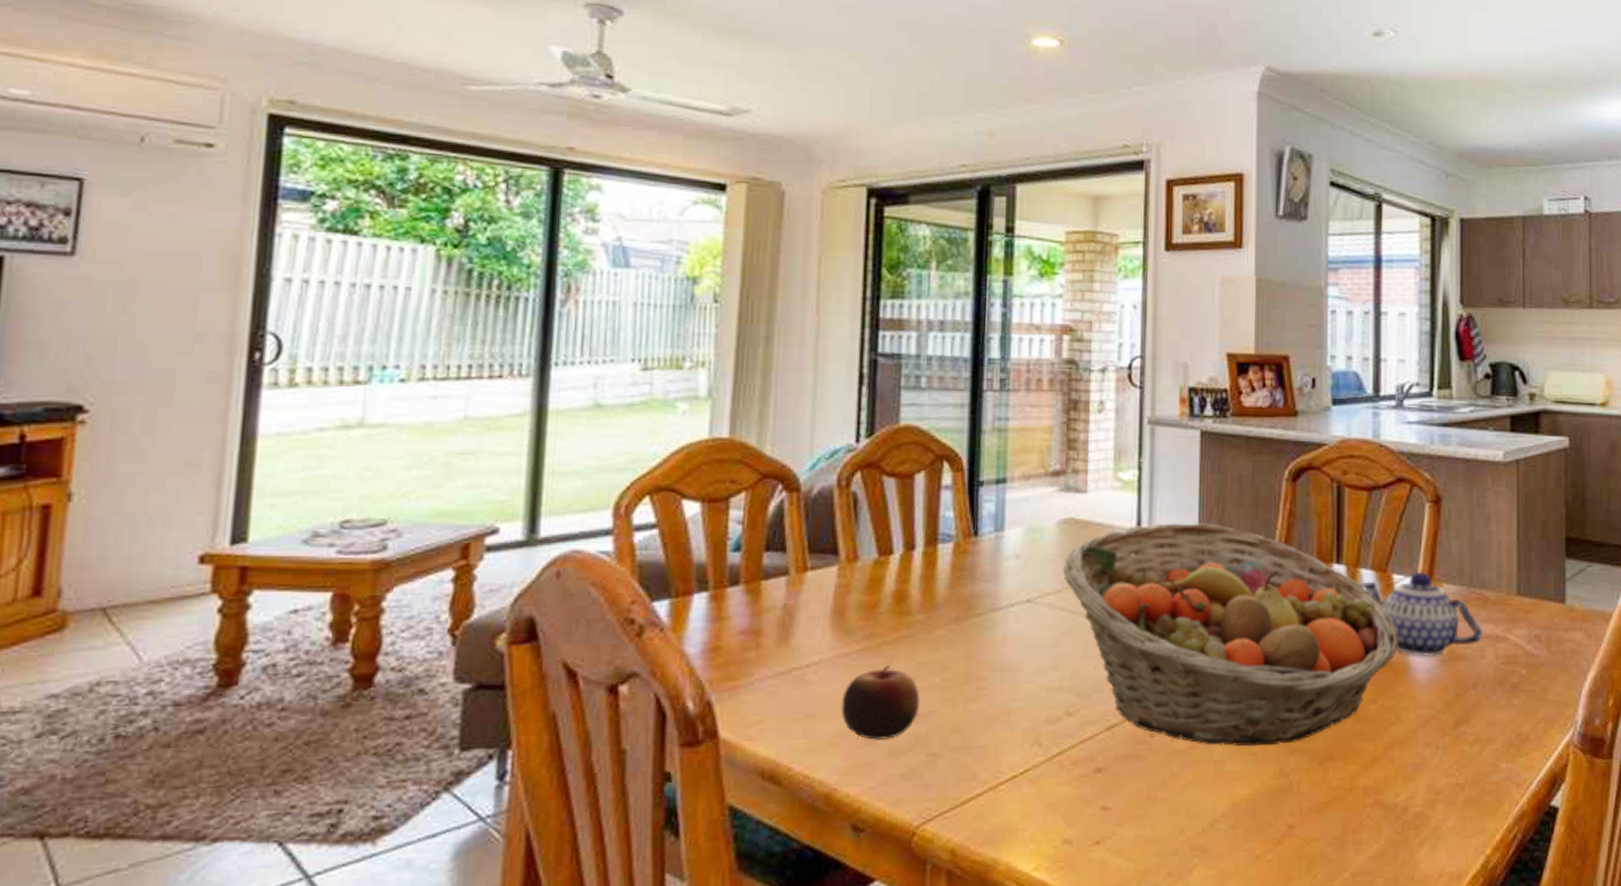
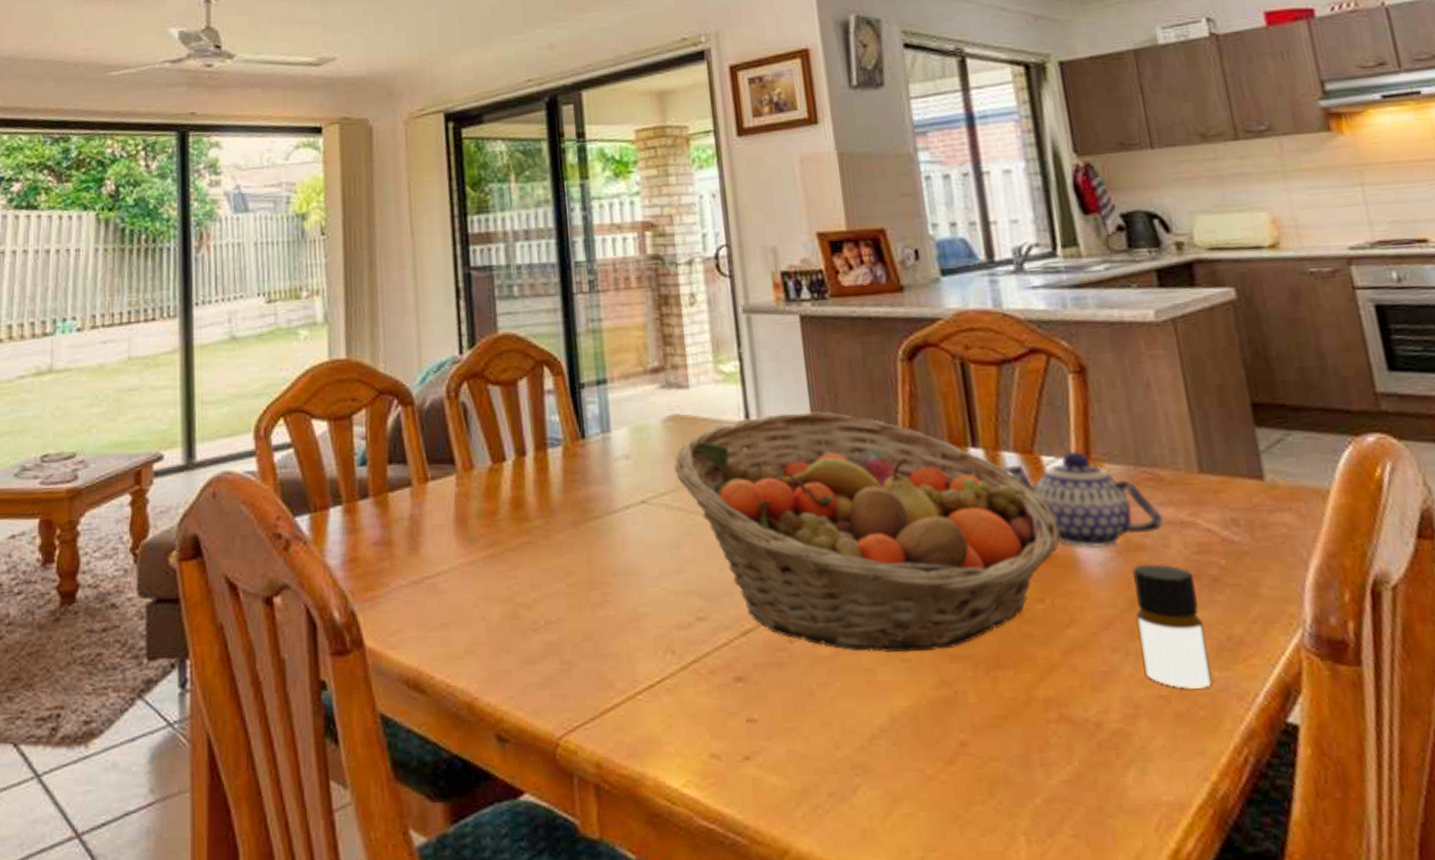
apple: present [841,664,920,740] -> none [473,571,548,648]
bottle: none [1448,672,1500,778] -> present [1131,564,1213,689]

